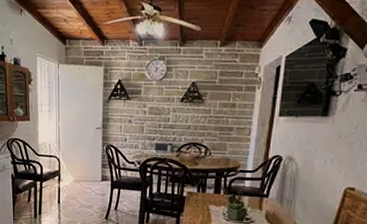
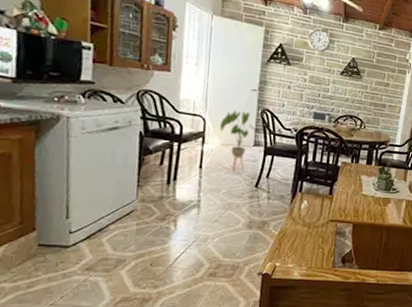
house plant: none [71,149,104,205] -> present [219,110,258,172]

